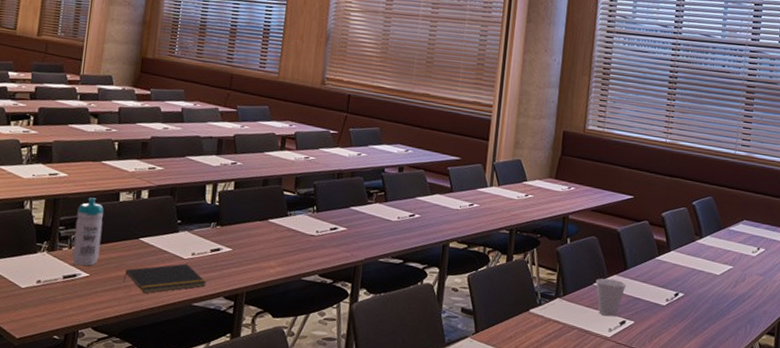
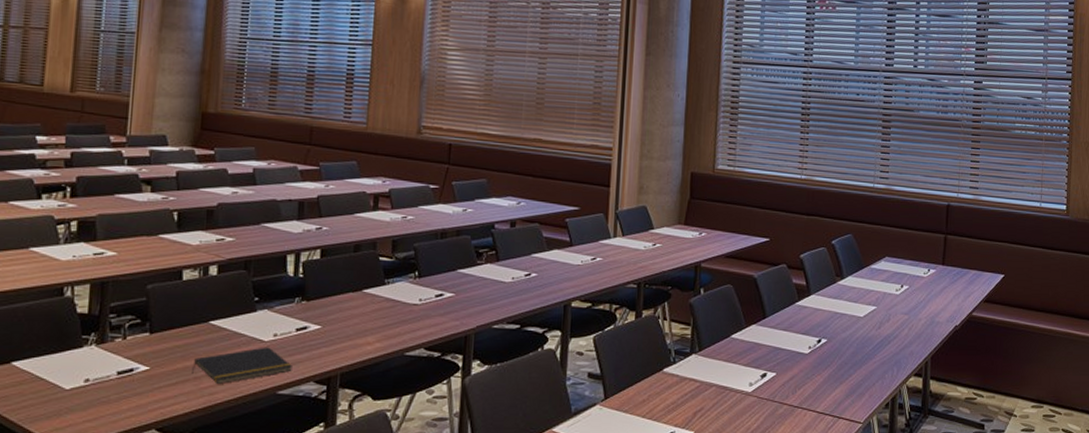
water bottle: present [72,198,105,266] -> none [127,278,165,359]
cup: present [595,278,627,317] -> none [733,330,766,370]

